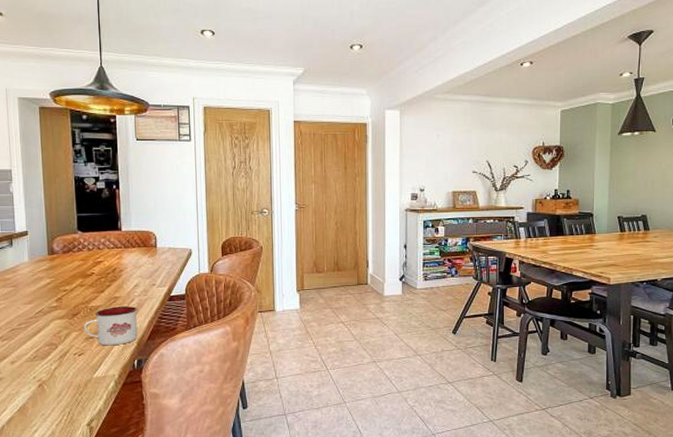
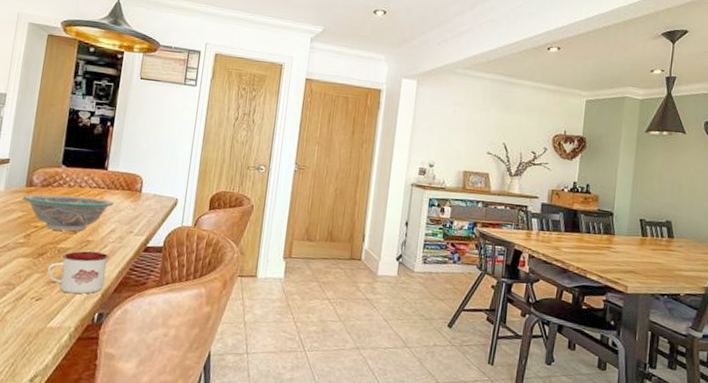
bowl: none [47,257,133,291] -> present [23,194,114,232]

